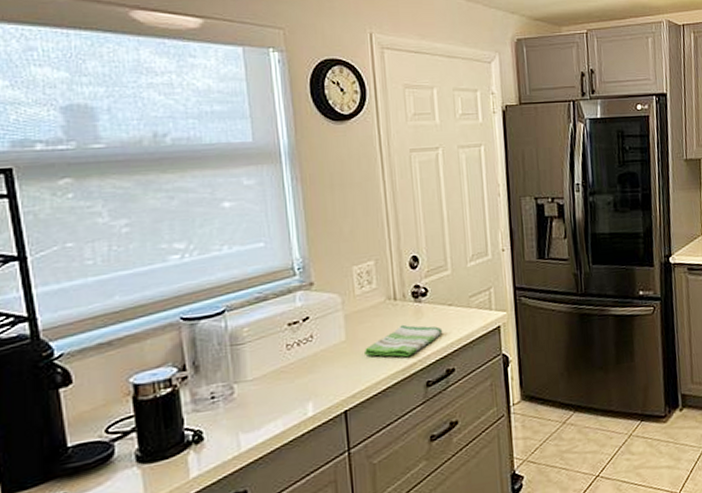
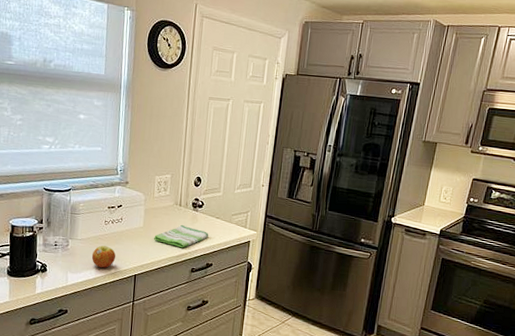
apple: none [273,380,311,414] -> present [91,245,116,268]

